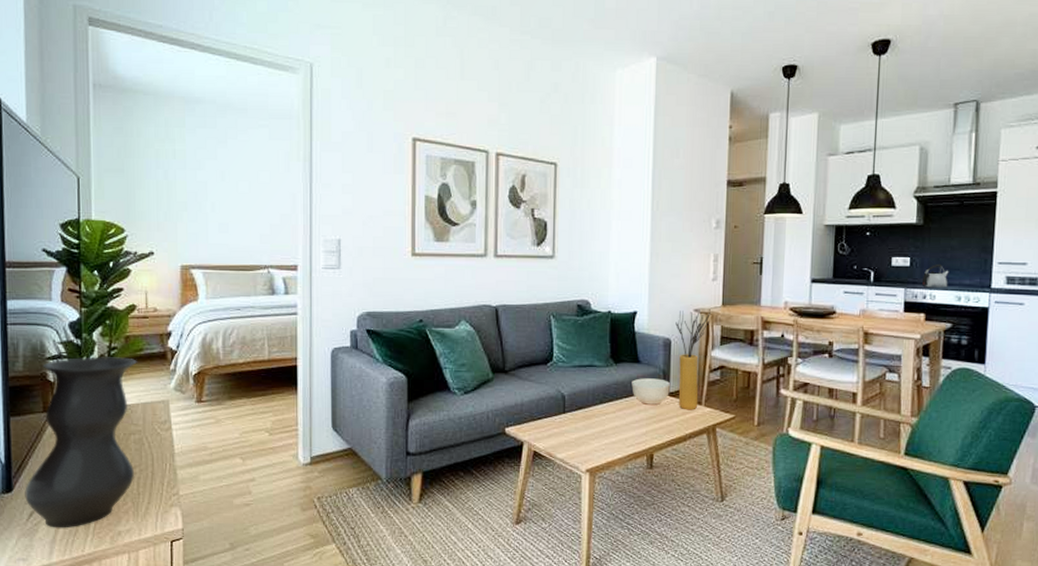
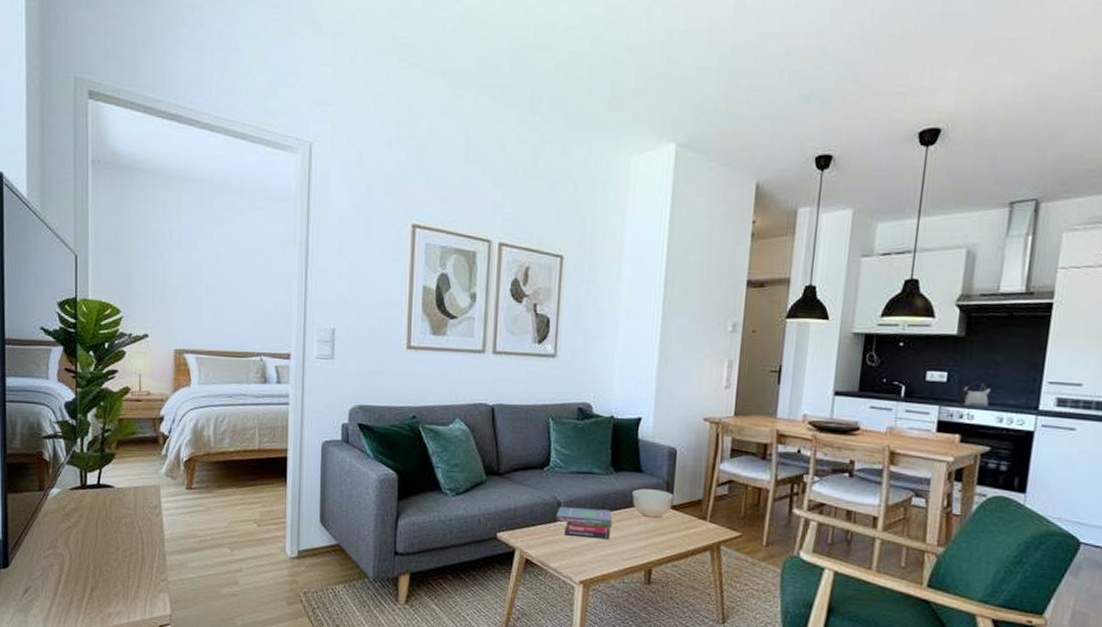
vase: present [25,357,137,527] -> none [20,438,130,606]
books: none [561,399,614,429] -> present [556,506,613,540]
vase: present [675,311,710,410] -> none [682,419,721,526]

